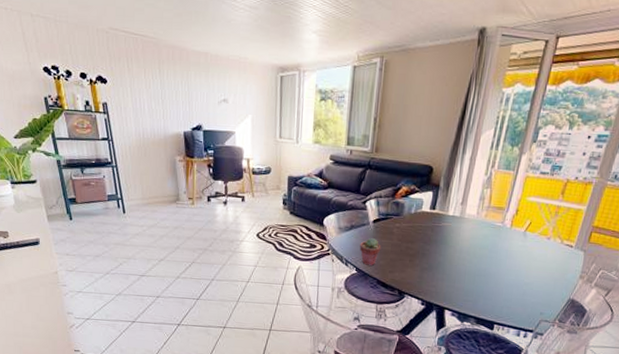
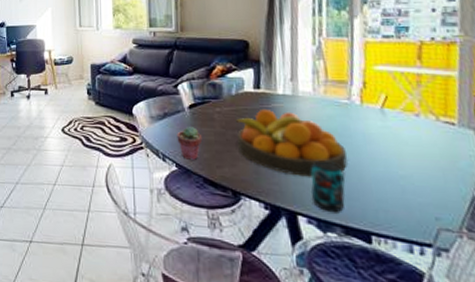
fruit bowl: none [408,226,492,282] -> present [235,108,348,177]
beverage can: none [457,269,485,309] -> present [310,160,345,213]

